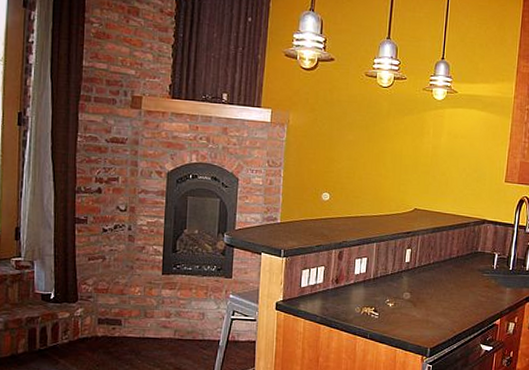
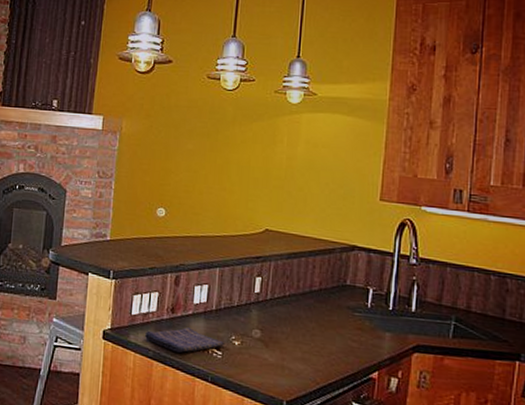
dish towel: none [312,295,380,316] -> present [144,327,224,353]

